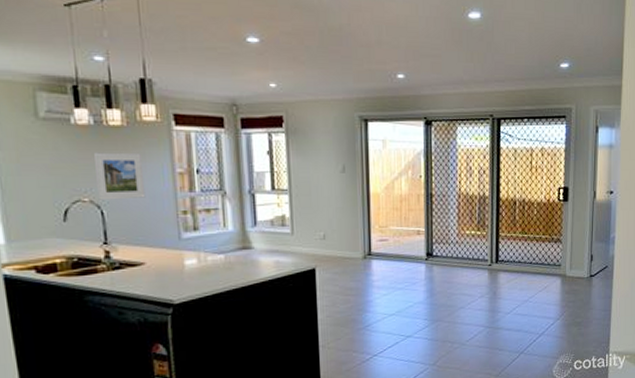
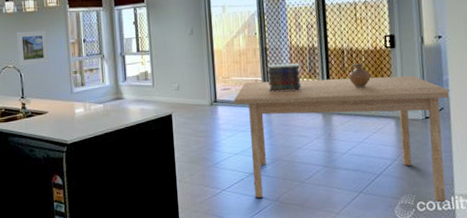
table: none [392,231,617,364] -> present [234,75,451,203]
book stack: none [431,212,469,246] -> present [267,62,302,93]
ceramic jug: none [519,215,541,244] -> present [349,62,371,89]

